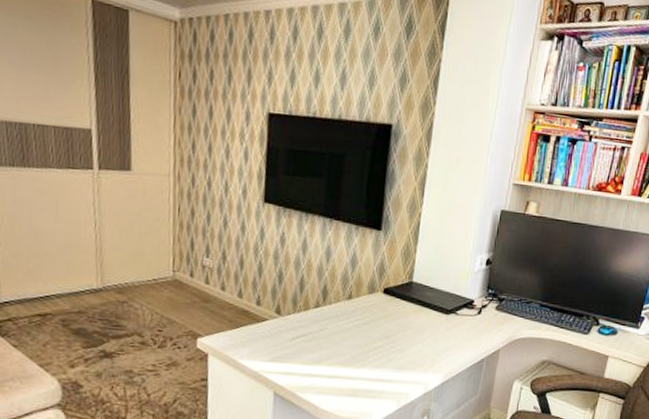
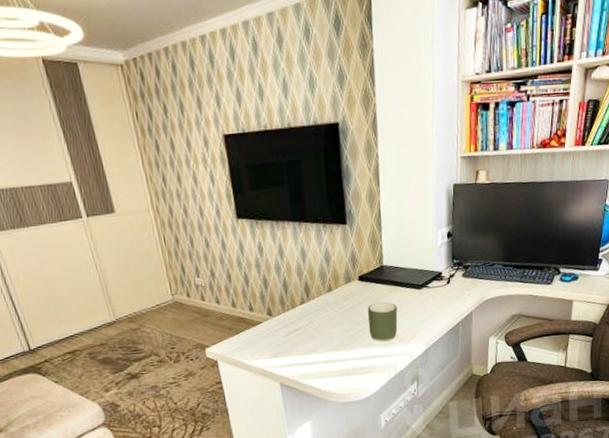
mug: none [385,320,420,366] -> present [368,302,398,342]

